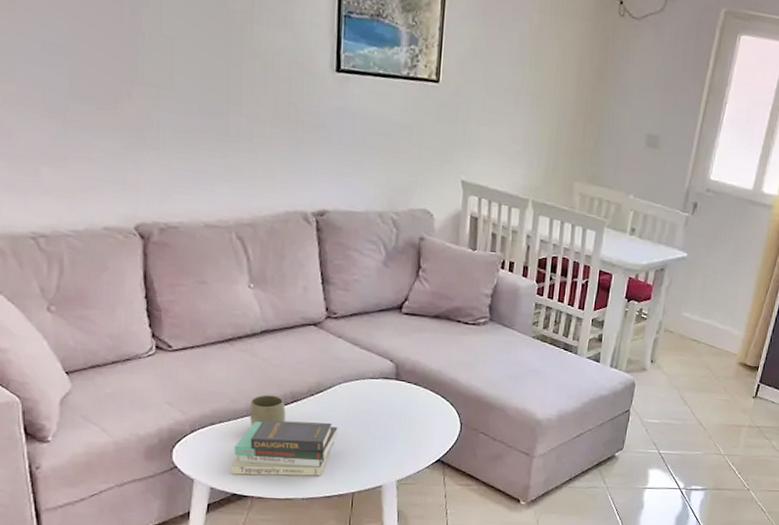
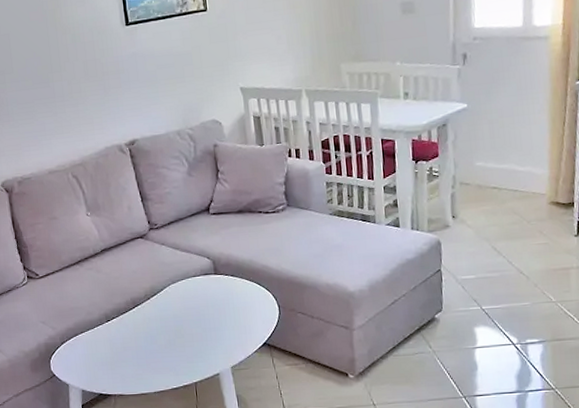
books: present [230,419,339,476] -> none [94,321,176,377]
mug: present [249,395,286,426] -> none [101,303,131,333]

